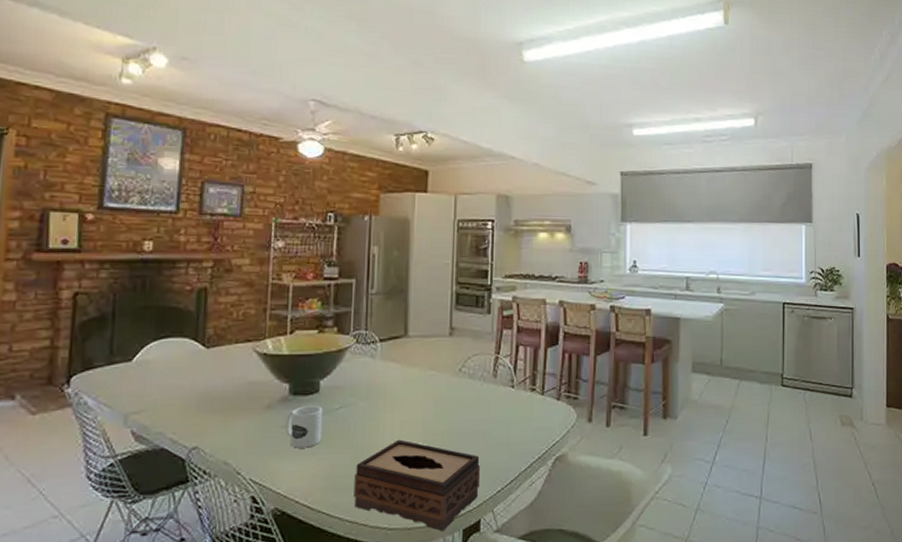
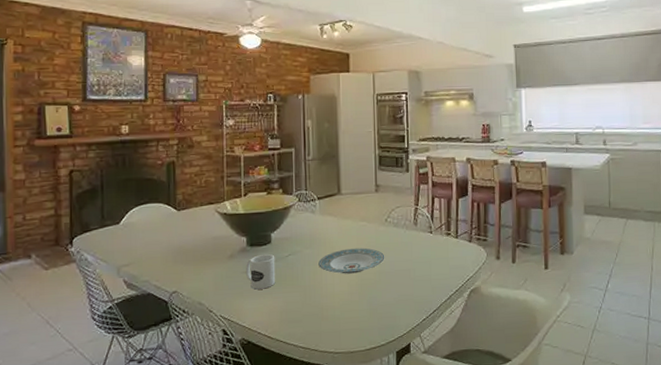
tissue box: present [354,439,480,532] -> none [304,279,408,354]
plate: none [375,402,456,433] -> present [318,247,385,274]

